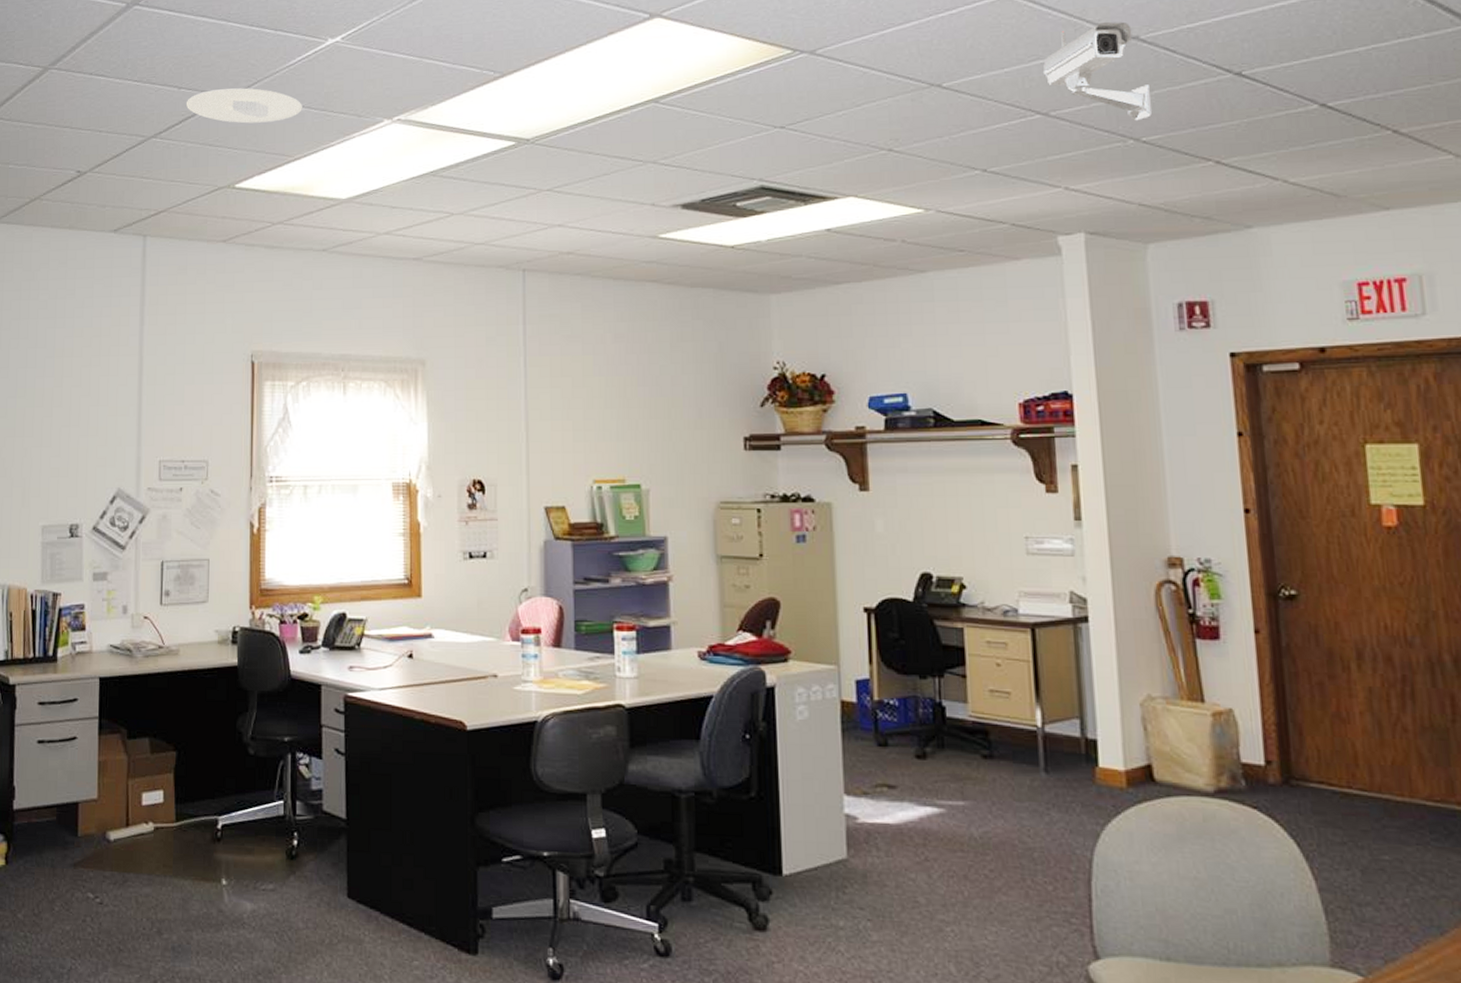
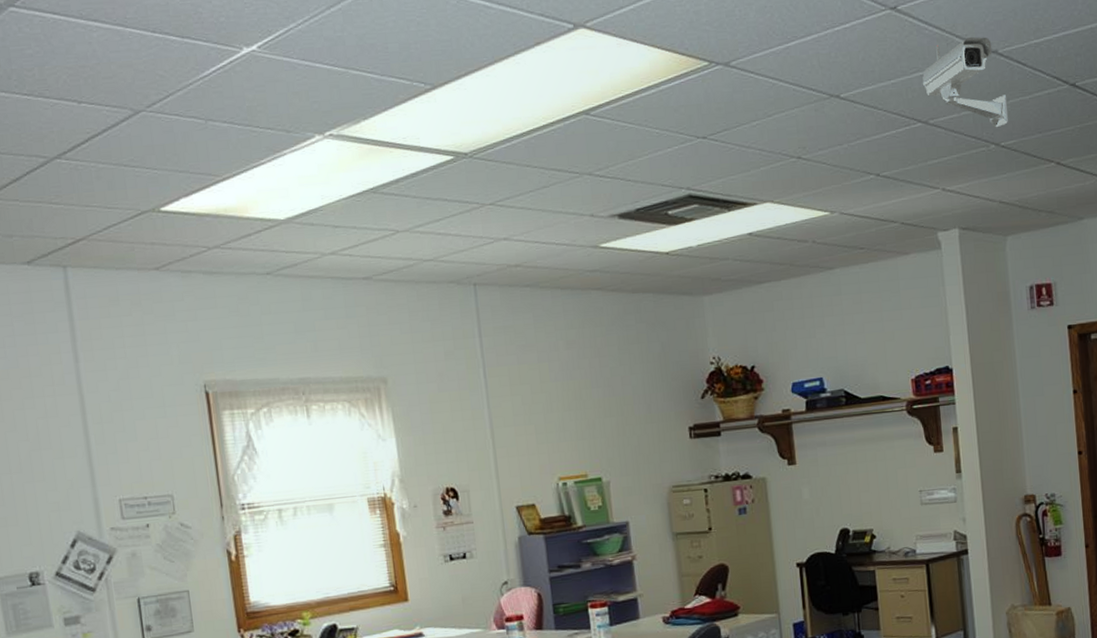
recessed light: present [187,88,302,124] -> none [90,102,224,141]

